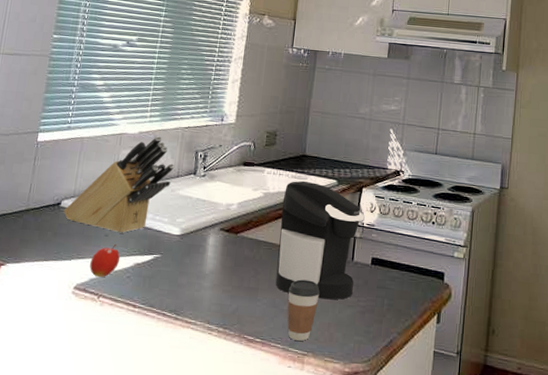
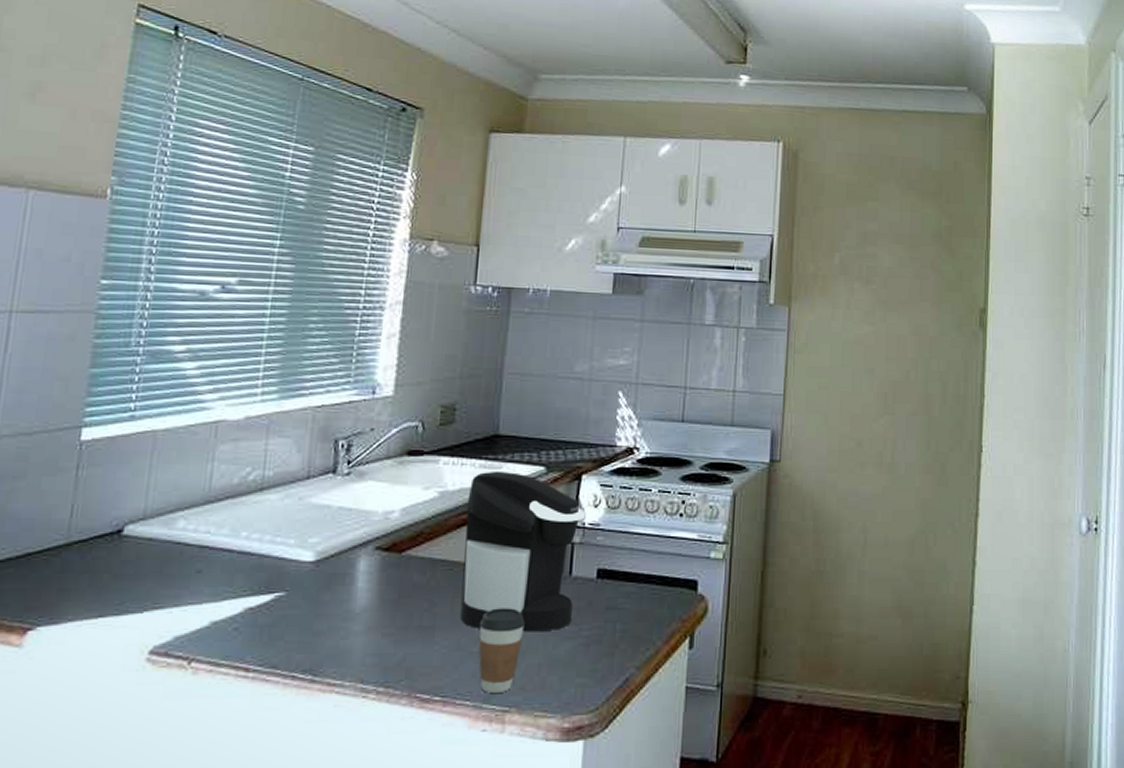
knife block: present [63,136,174,233] -> none [128,421,302,566]
fruit: present [89,244,120,277] -> none [173,583,221,632]

